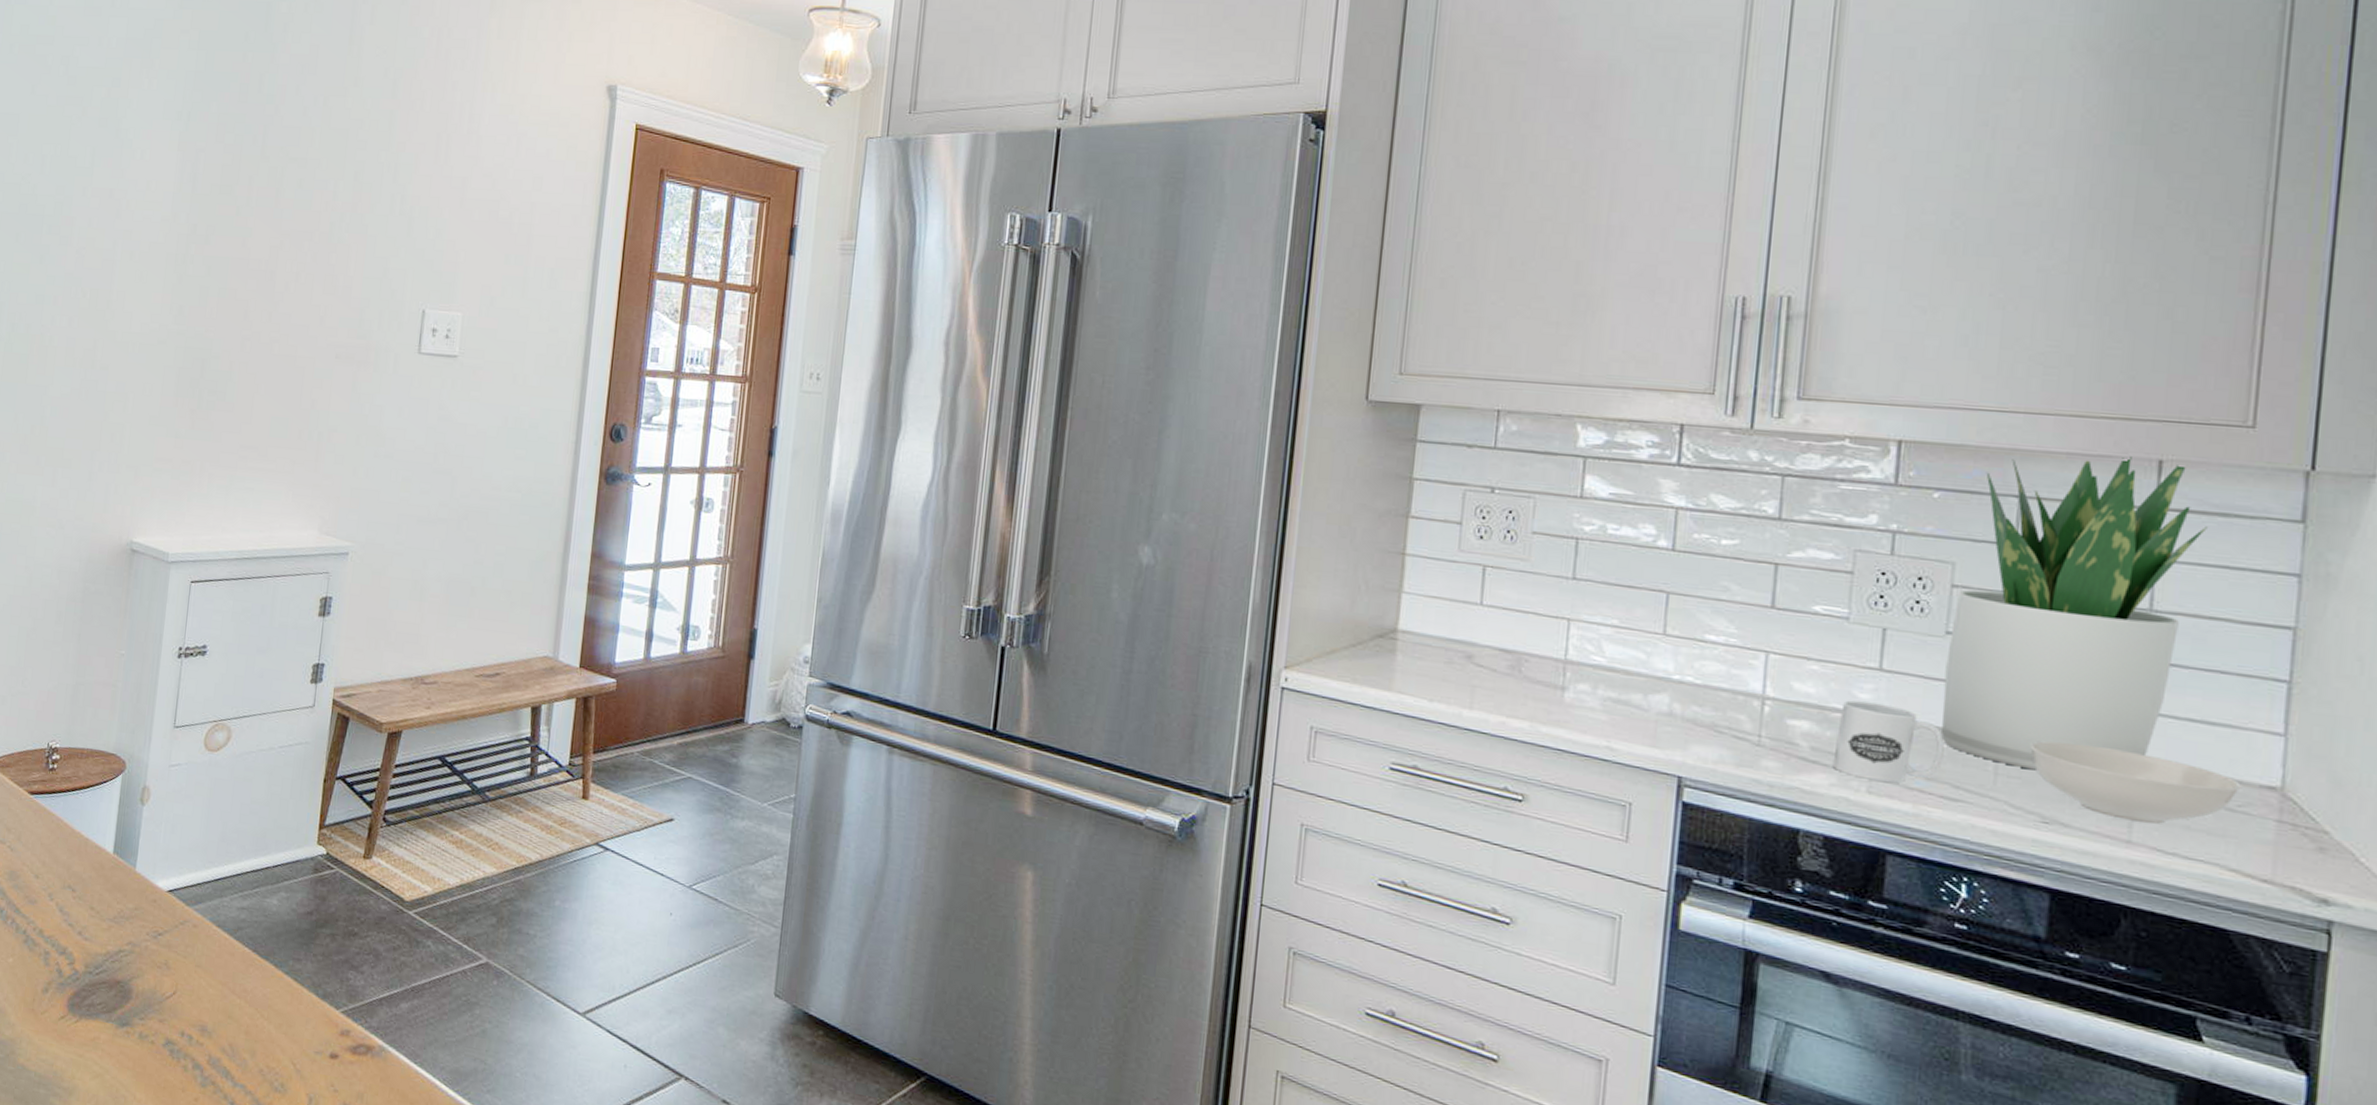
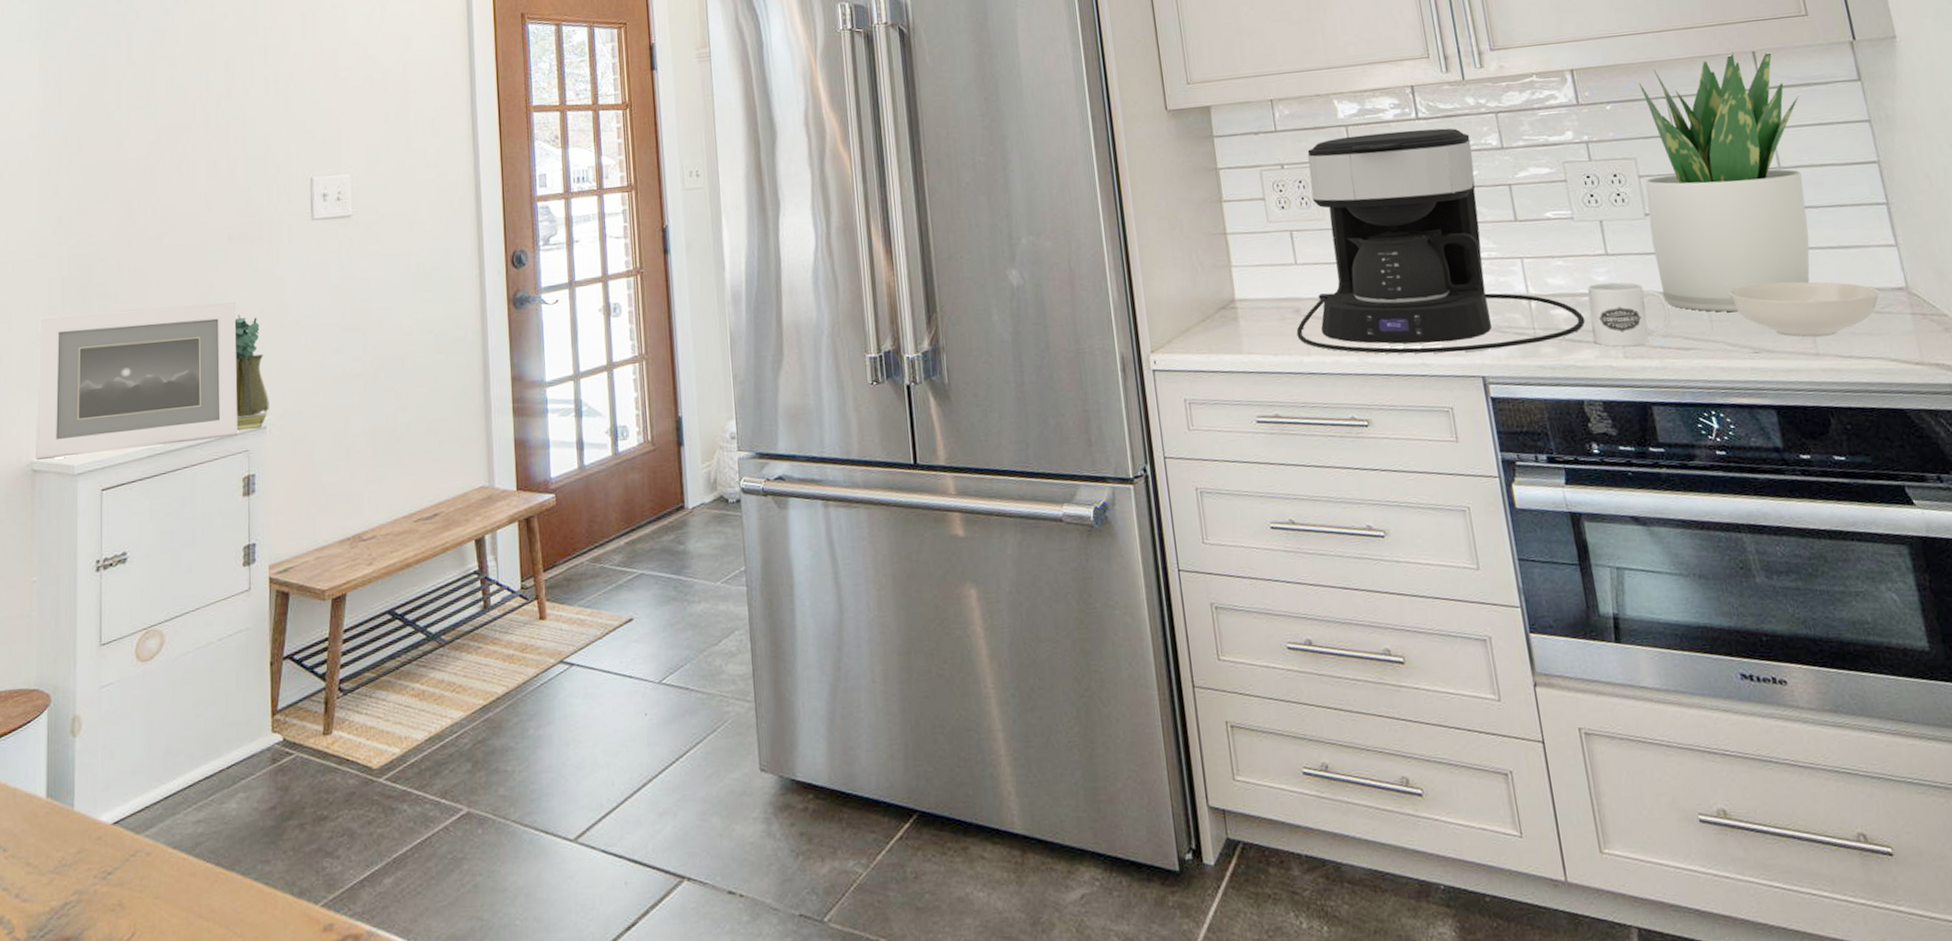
picture frame: none [135,403,334,557] -> present [36,302,238,461]
vase: none [320,437,355,553] -> present [234,315,270,431]
coffee maker: none [1461,469,1829,754] -> present [1296,128,1586,354]

